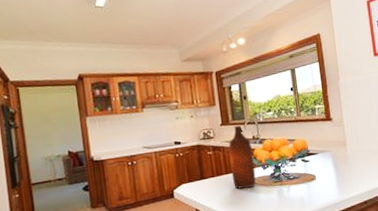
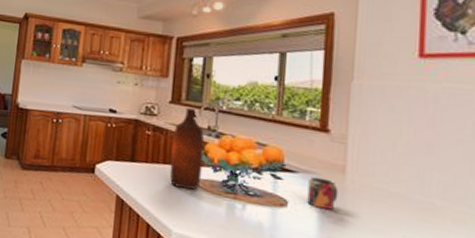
mug: none [325,153,345,175] -> present [307,176,338,210]

